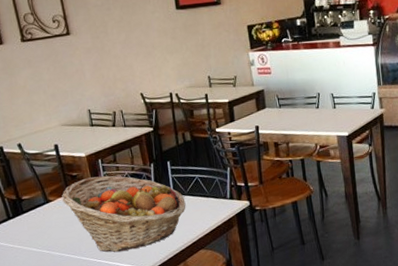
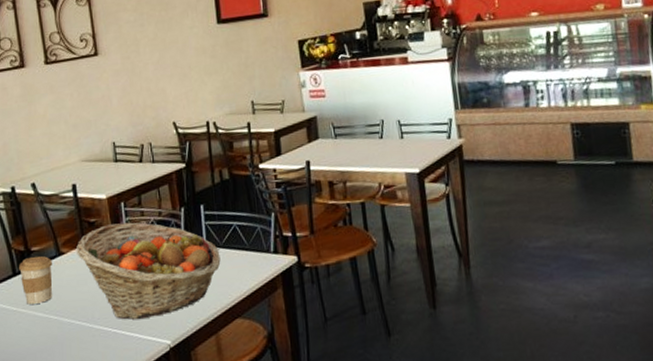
coffee cup: none [12,203,44,243] -> present [19,256,53,305]

